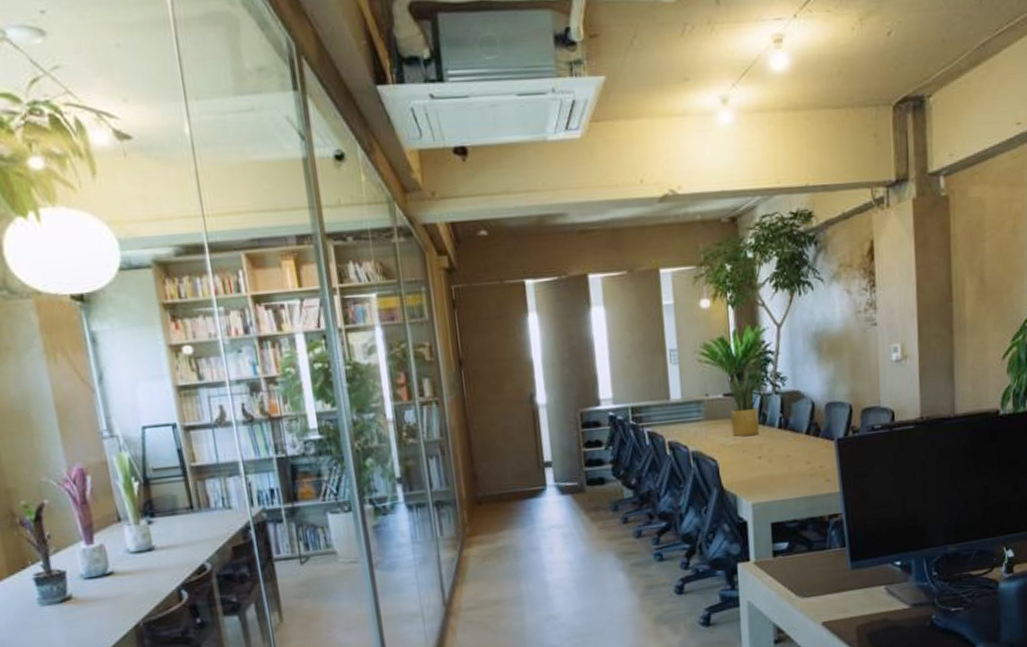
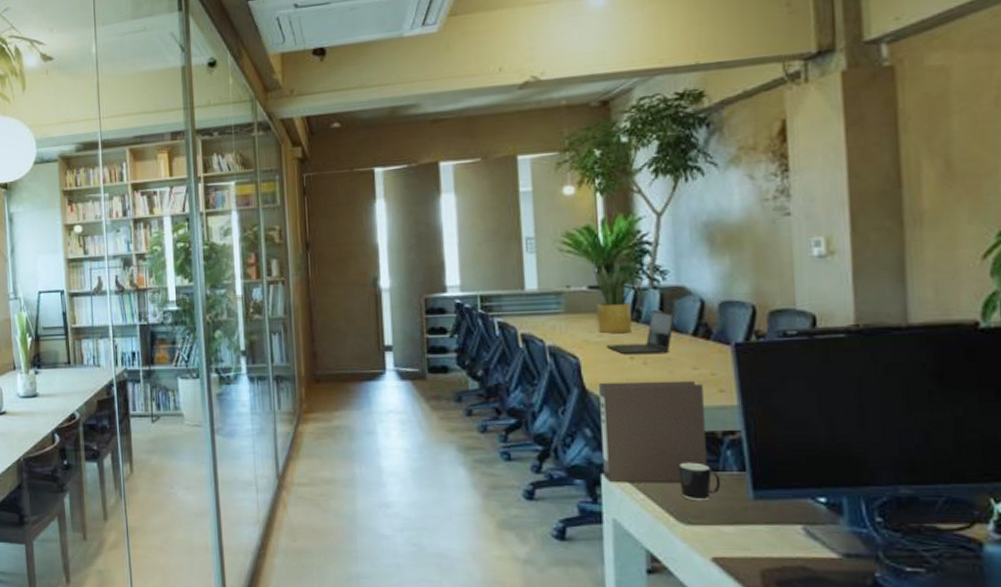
binder: none [734,473,818,570] -> present [599,380,707,483]
laptop: none [740,412,793,456] -> present [607,309,675,355]
mug: none [797,543,828,578] -> present [678,462,721,502]

